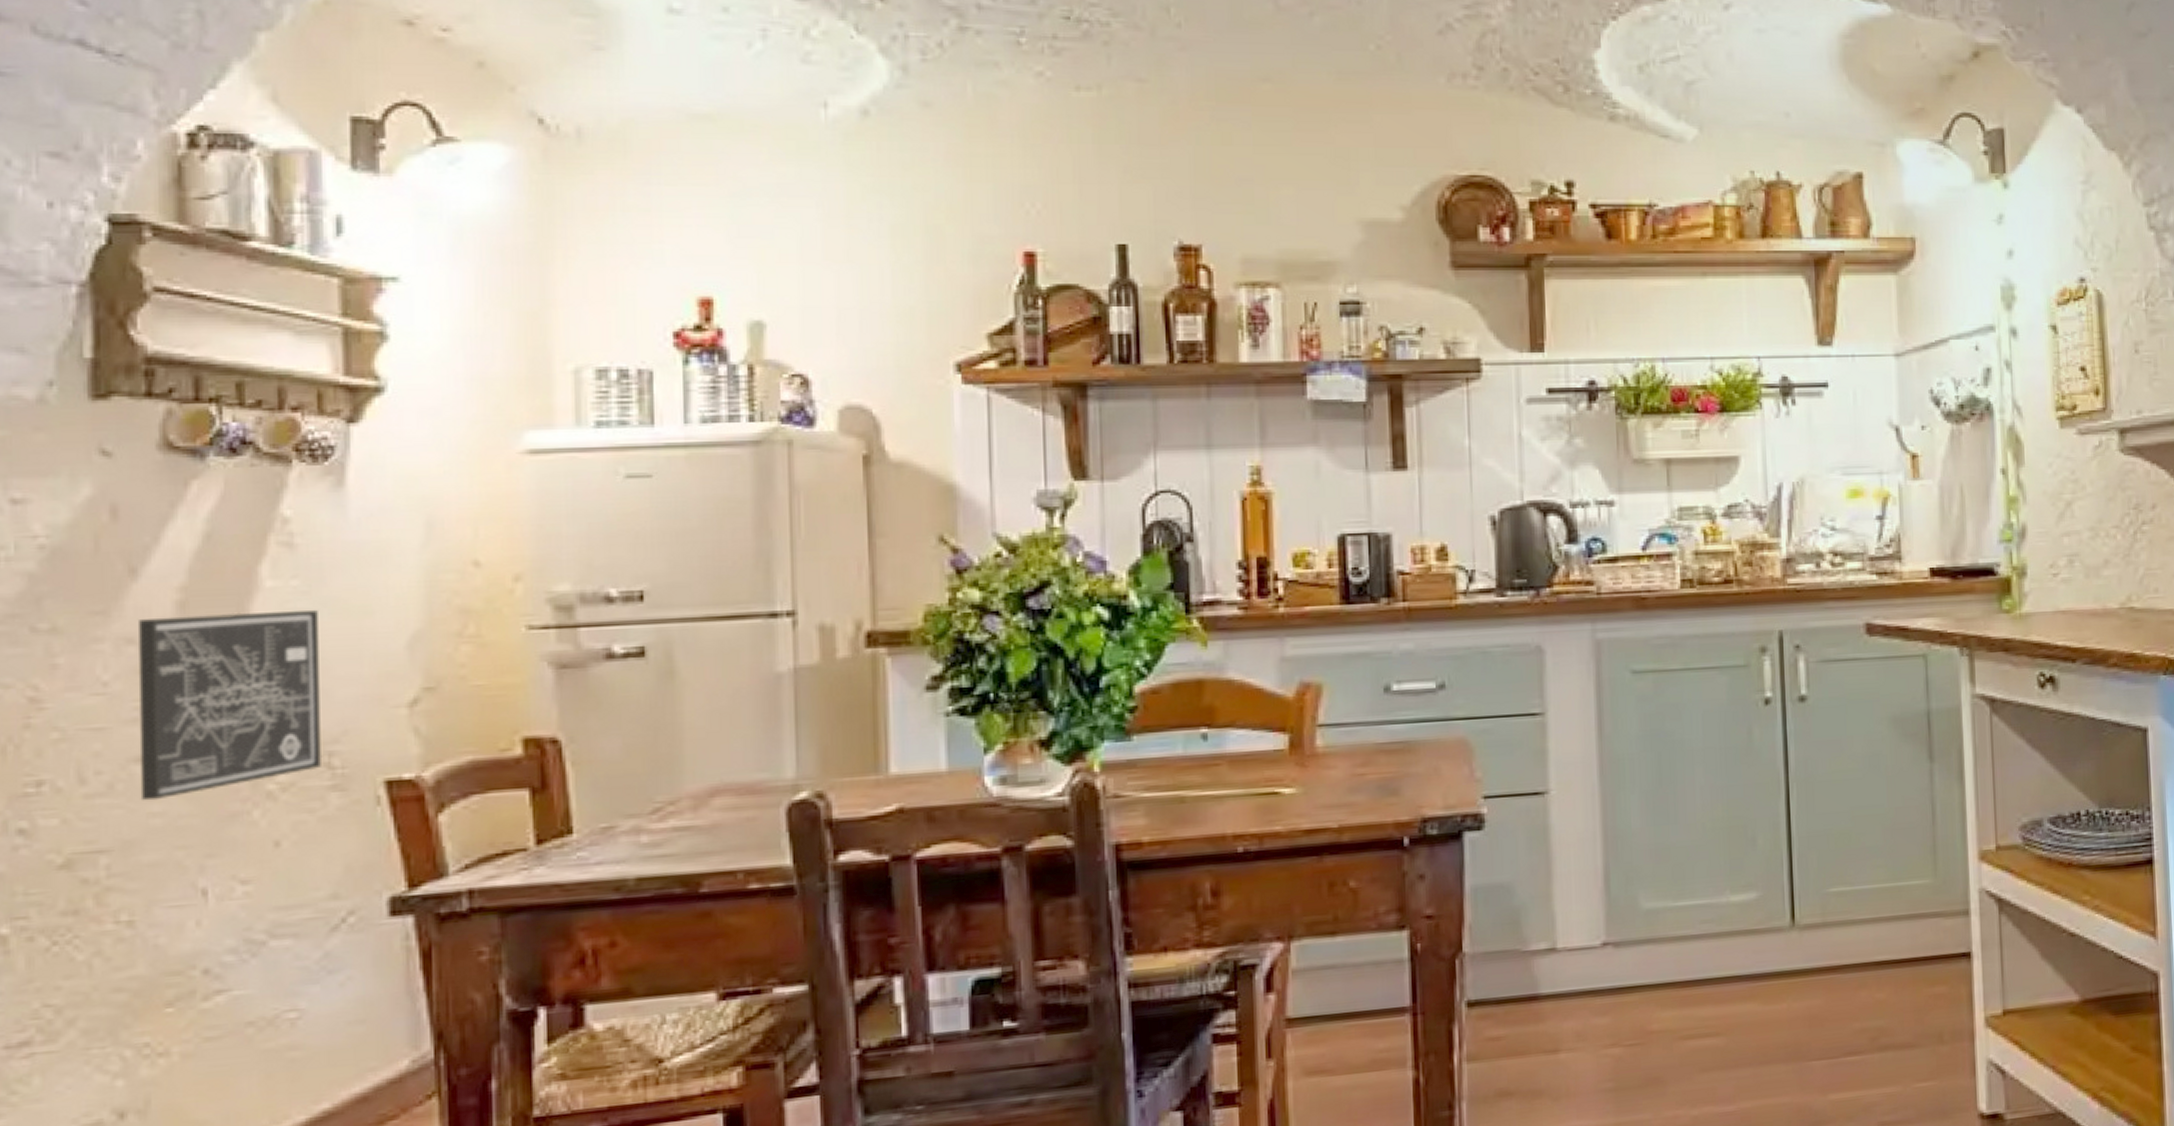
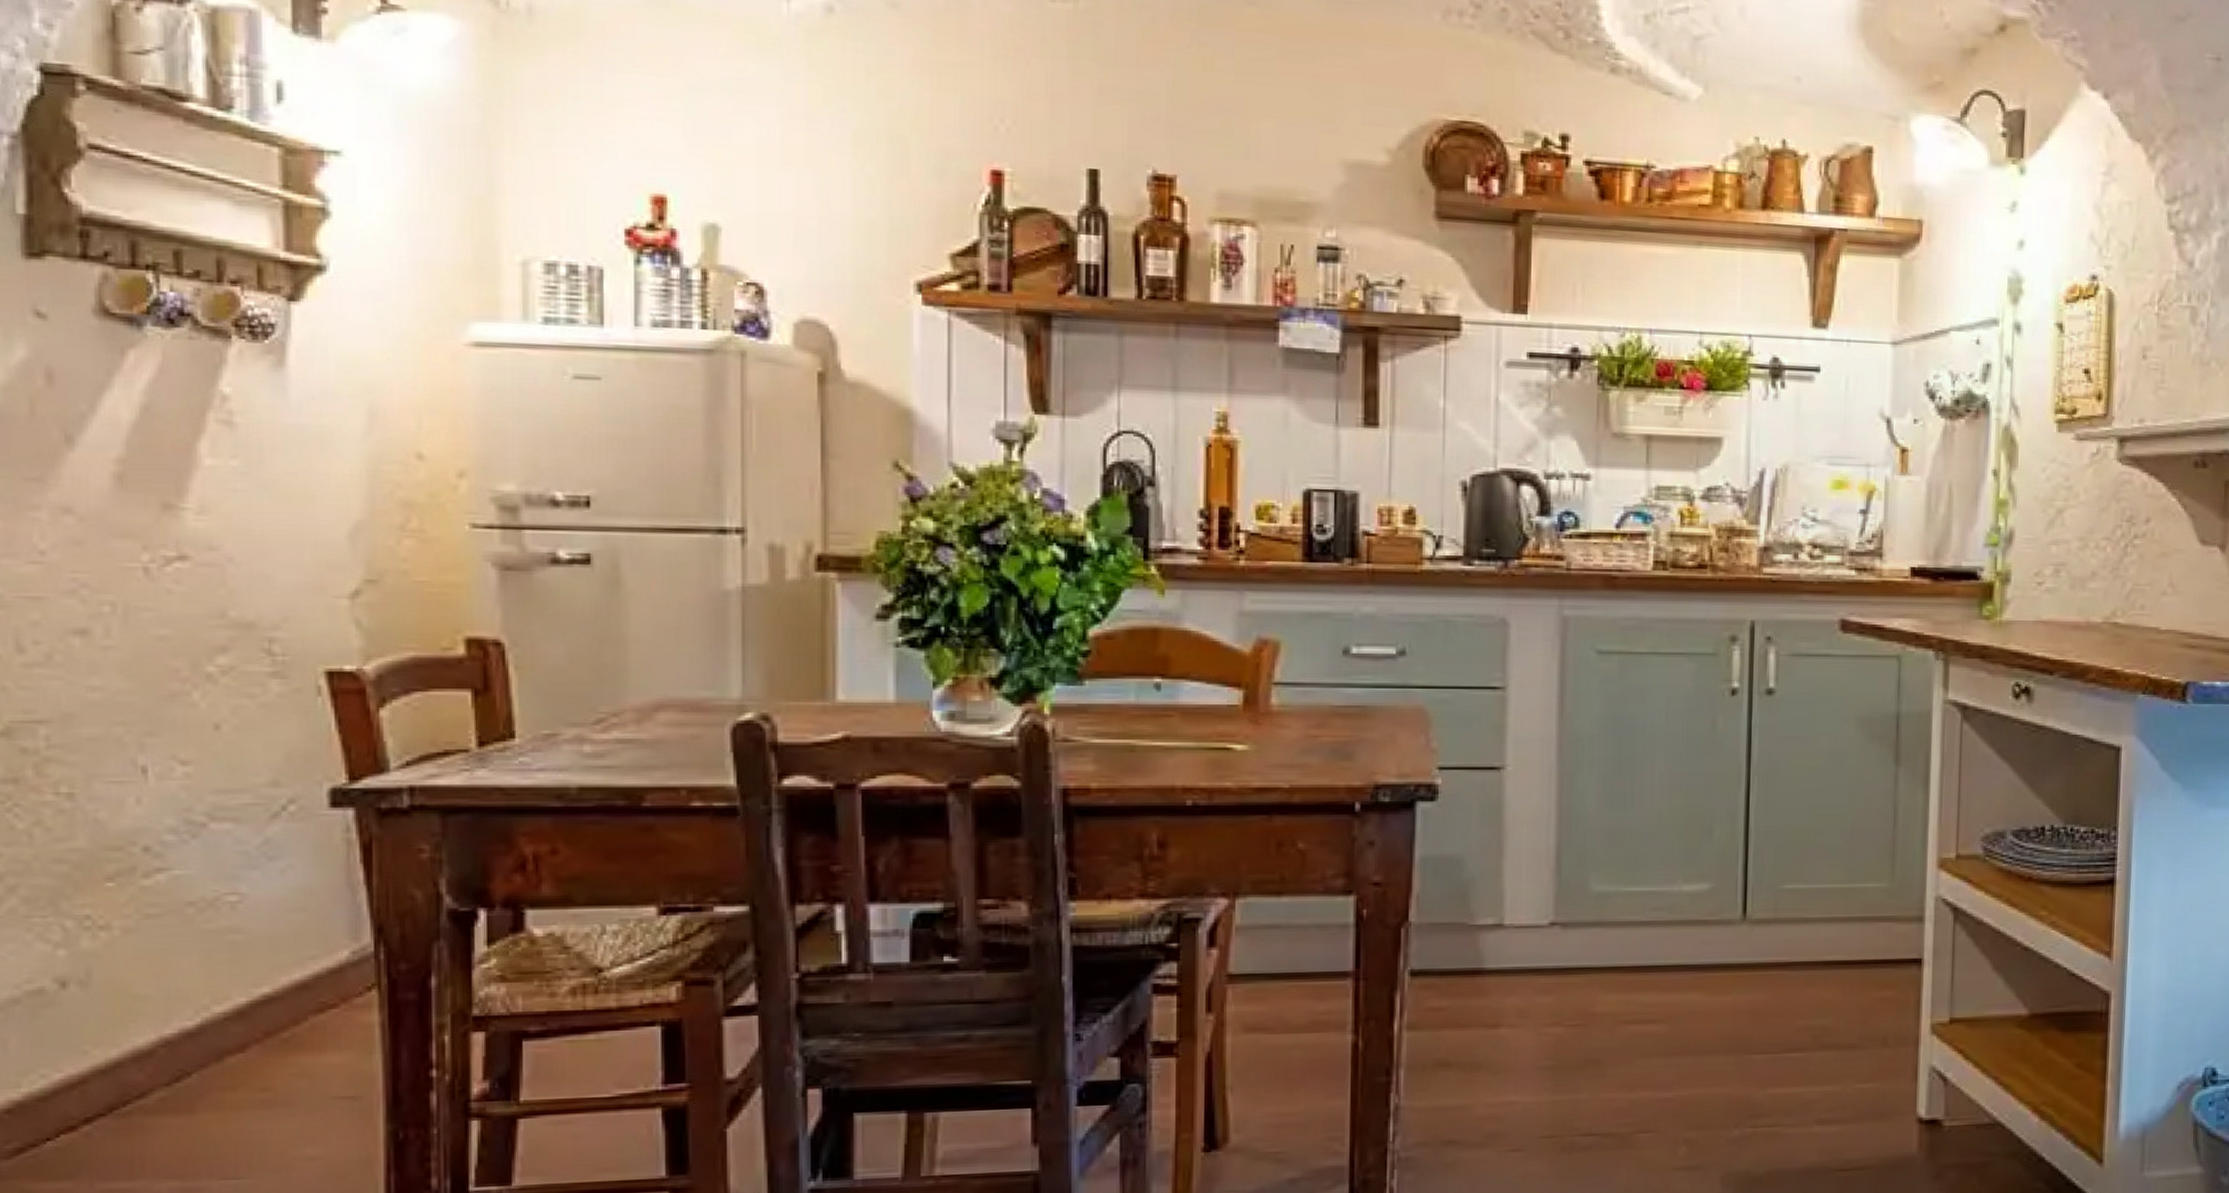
wall art: present [138,609,323,801] -> none [76,488,263,674]

